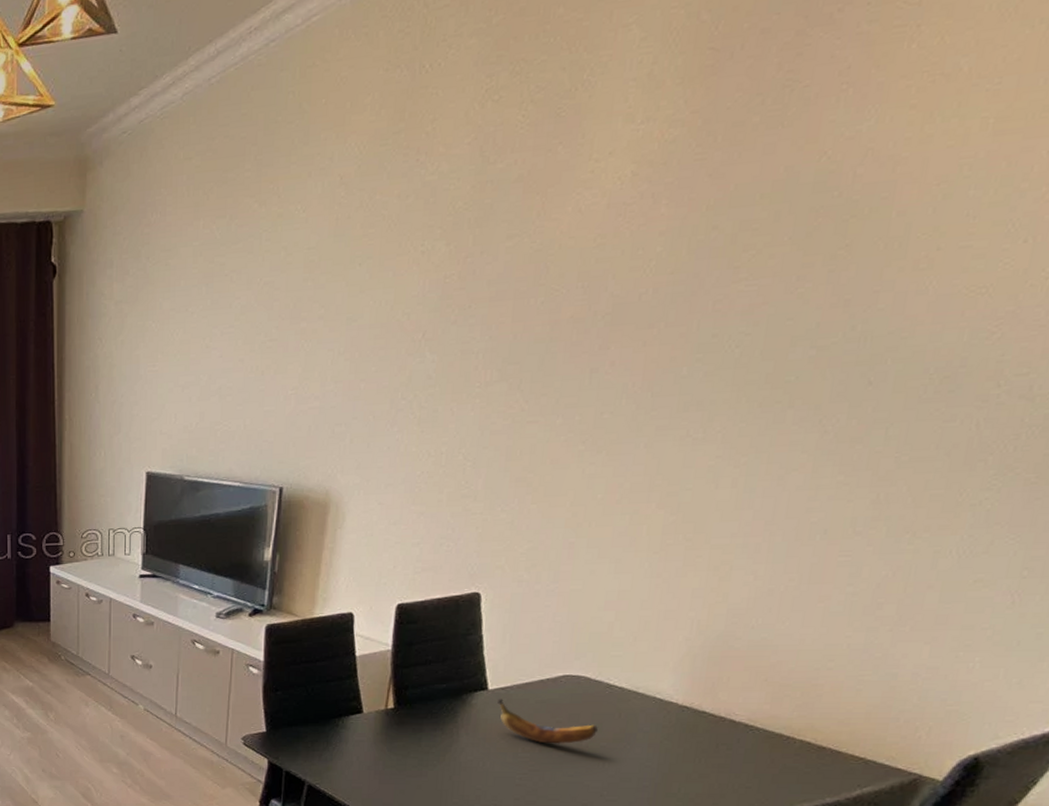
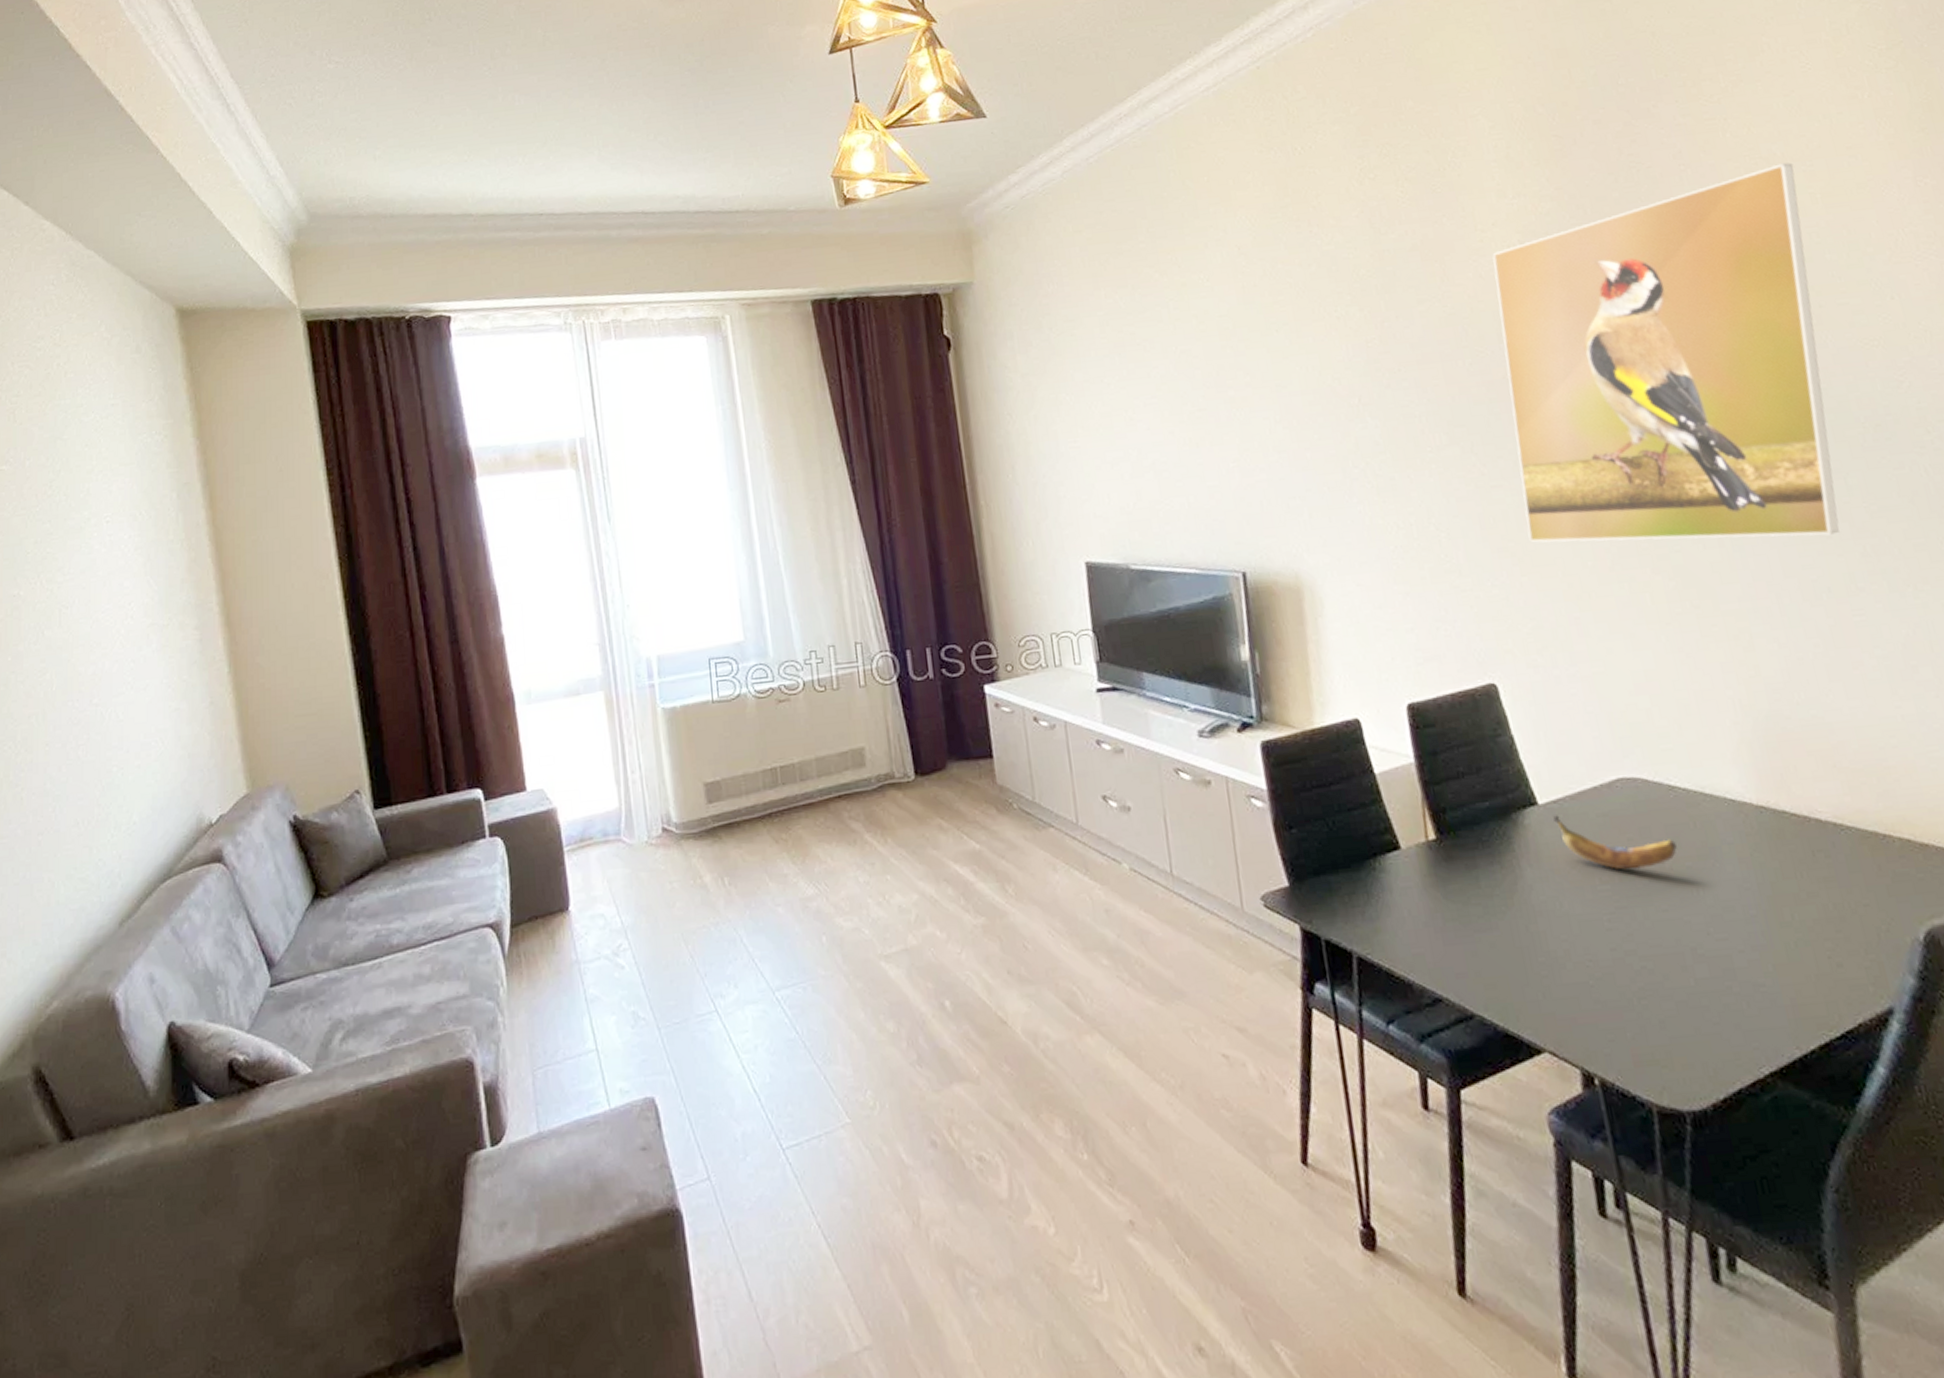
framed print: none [549,80,978,482] -> present [1492,162,1839,543]

